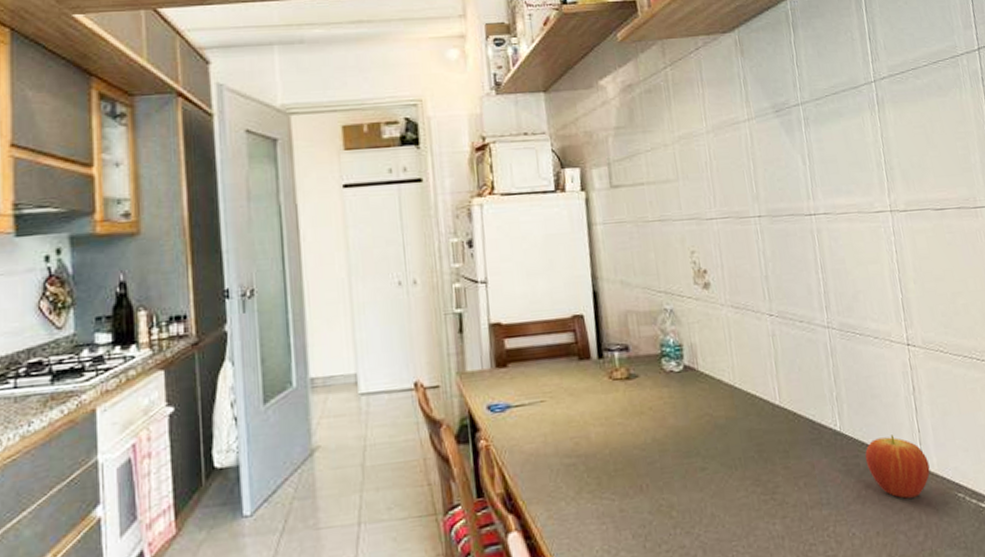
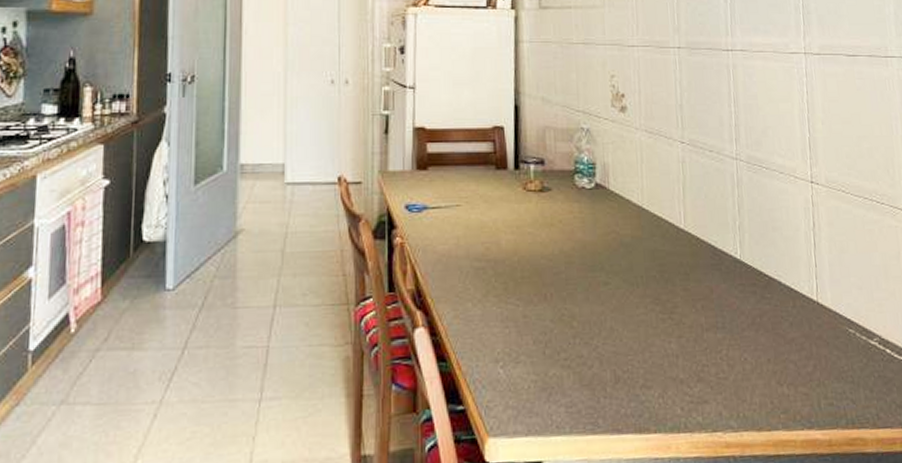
fruit: present [865,435,930,499] -> none [762,267,824,329]

